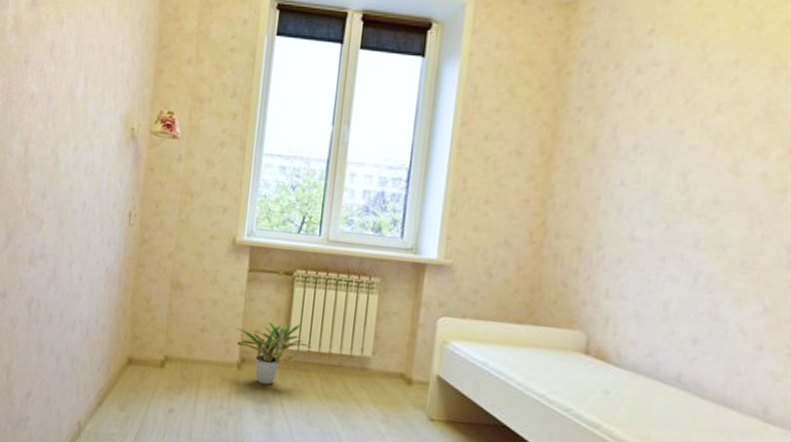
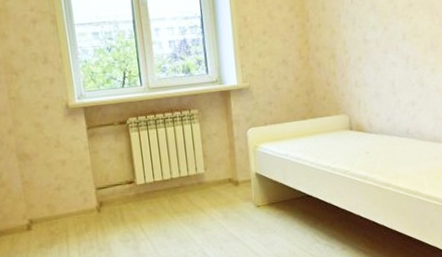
potted plant: present [237,321,311,385] -> none [89,161,156,219]

